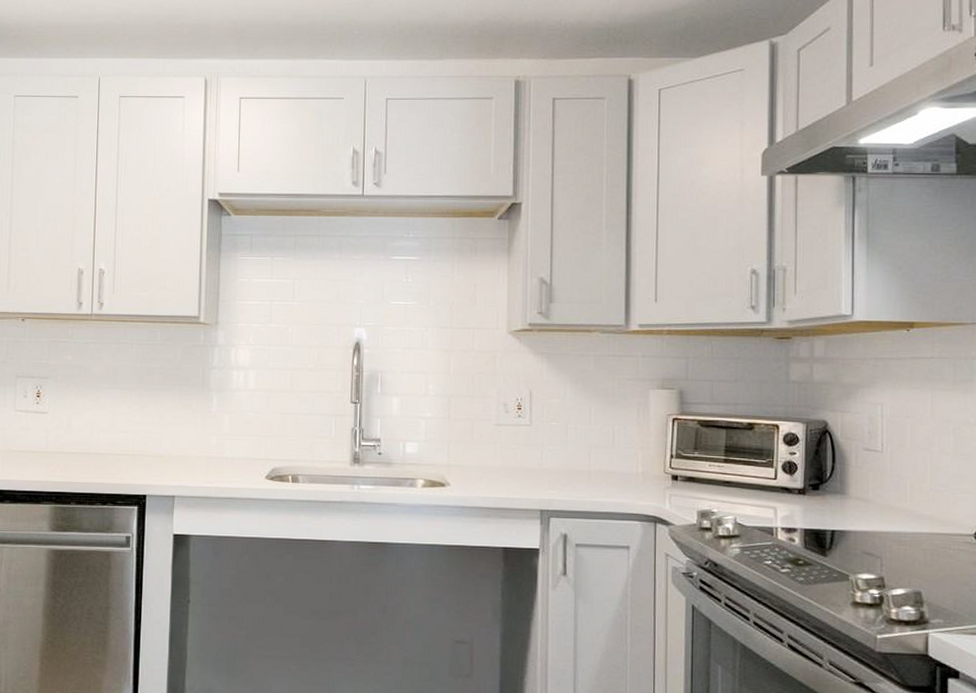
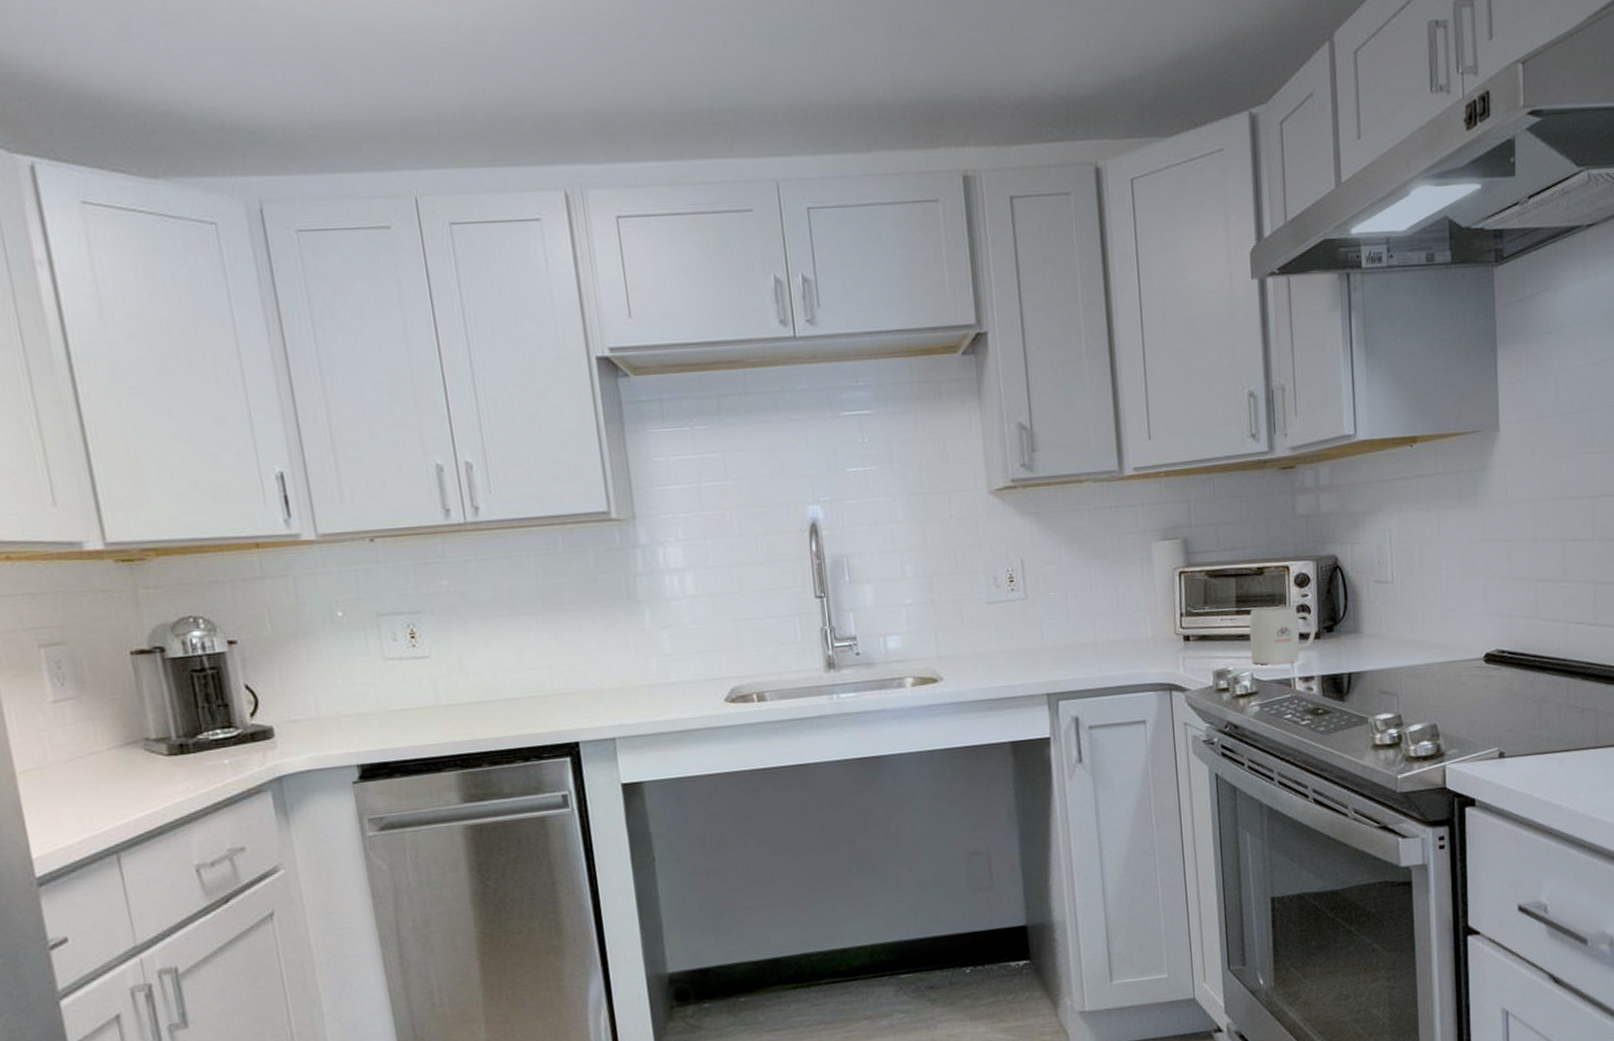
mug: none [735,458,801,513] -> present [1249,605,1316,665]

